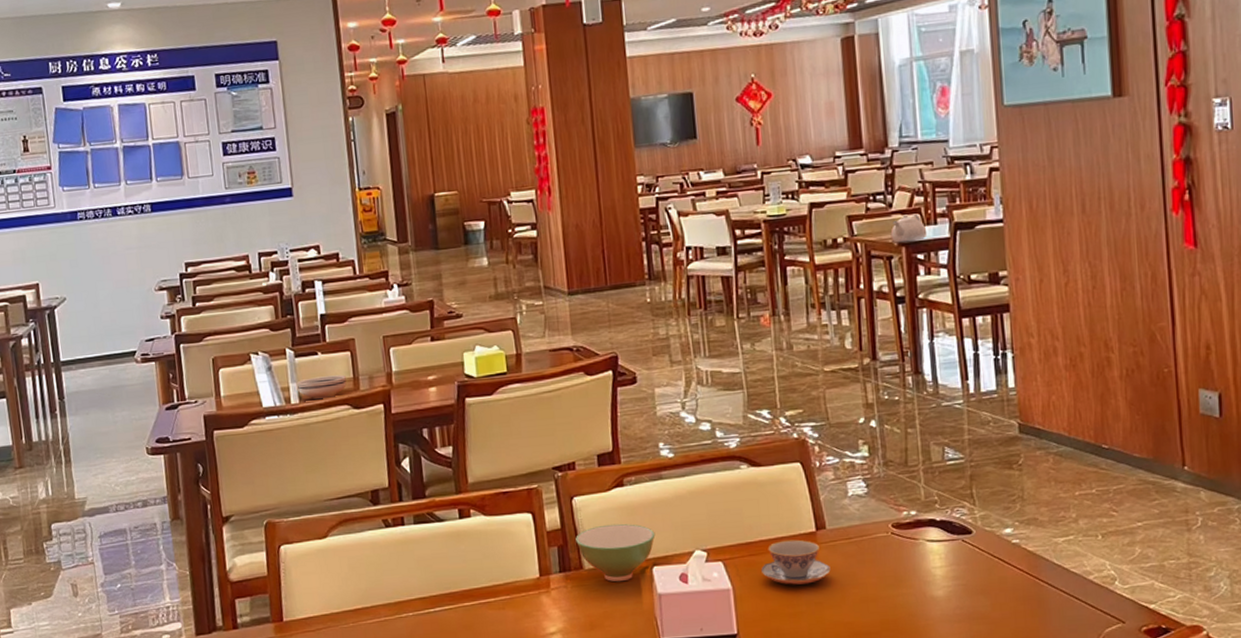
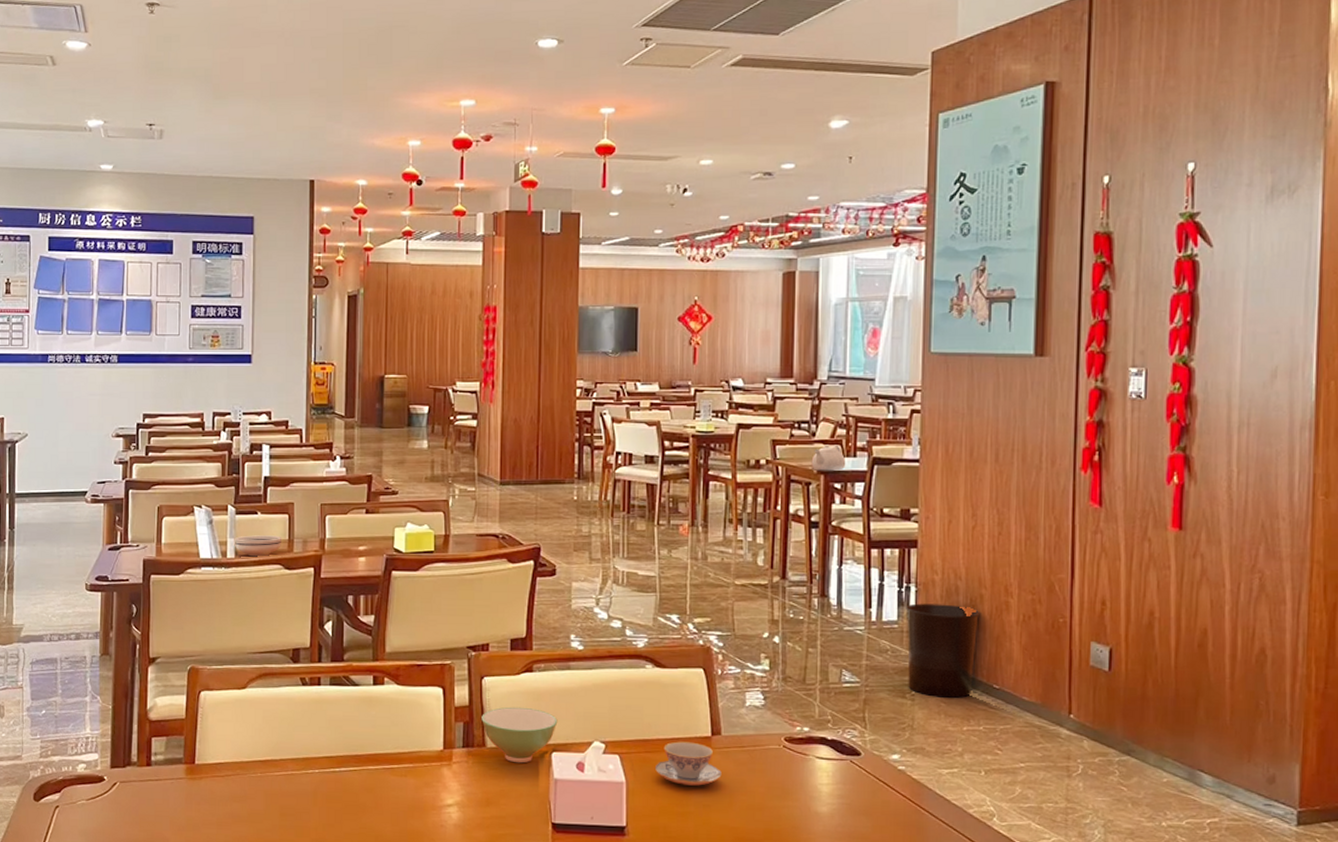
waste bin: none [1004,367,1082,464] -> present [906,603,980,698]

